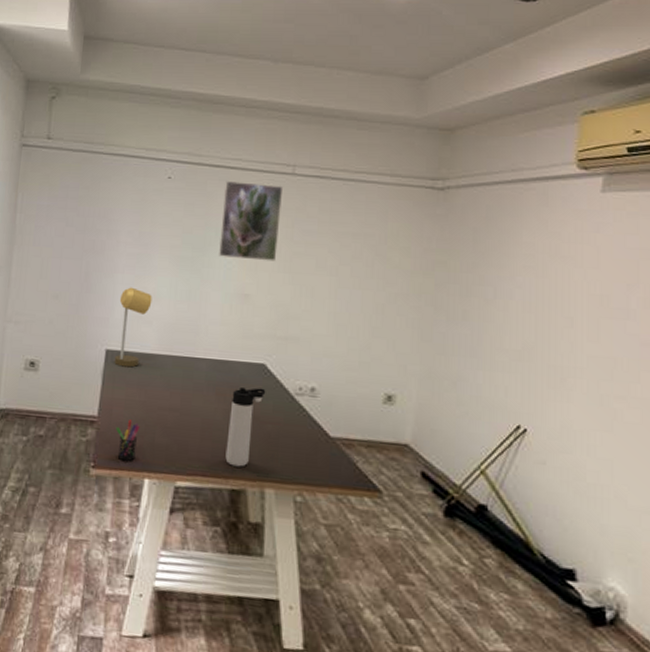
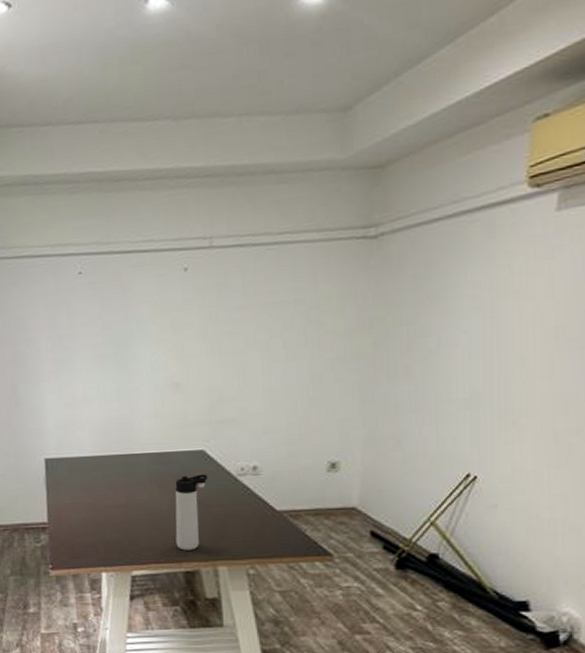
desk lamp: present [114,287,152,368] -> none [49,394,83,473]
pen holder: present [116,419,140,461] -> none [68,521,90,559]
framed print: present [218,181,284,262] -> none [139,262,204,349]

